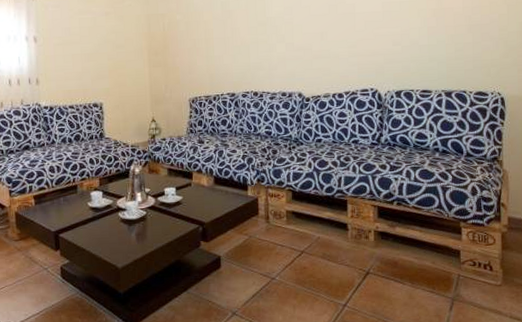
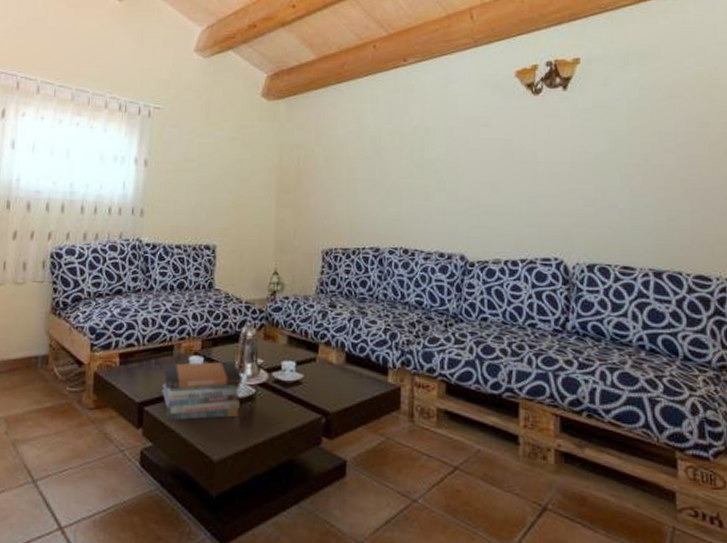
book stack: none [71,193,135,242] -> present [162,361,242,421]

